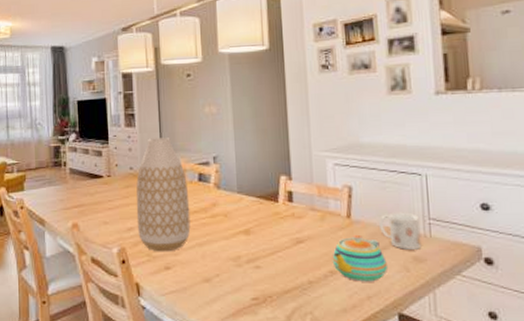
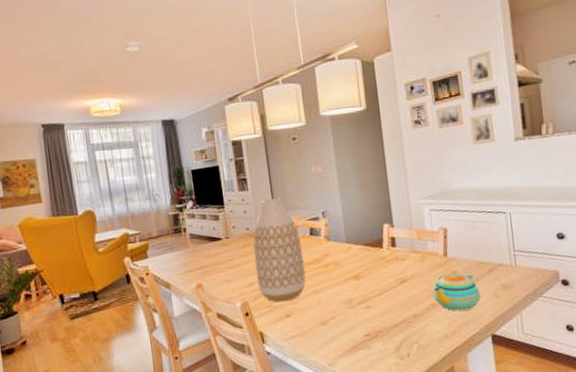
mug: present [379,212,422,250] -> none [472,247,509,280]

